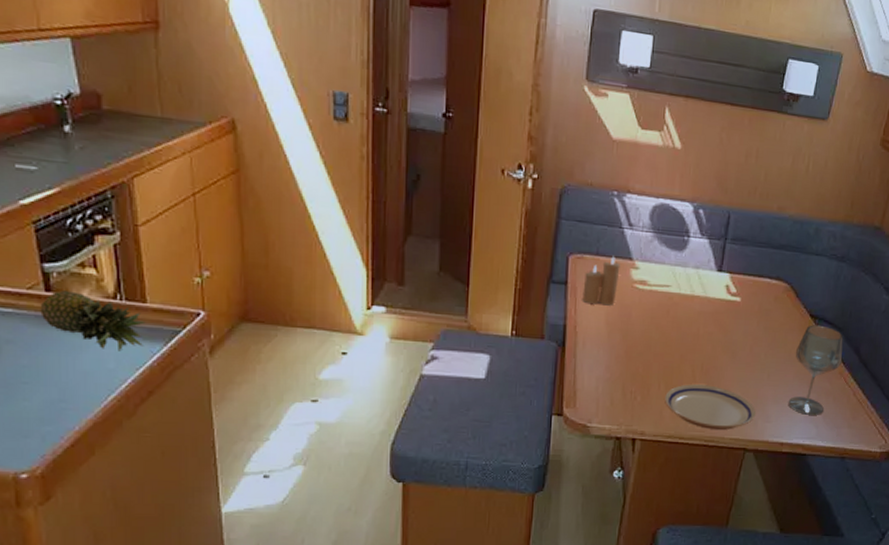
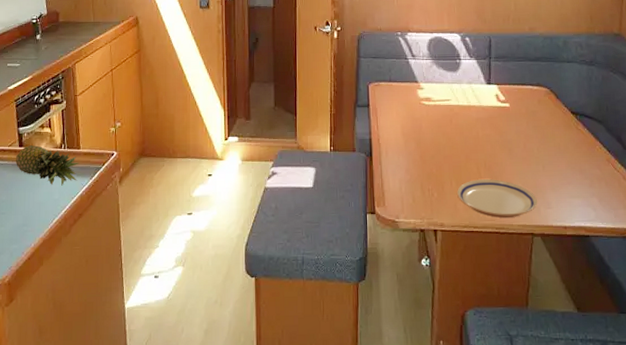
candle: present [582,256,620,306] -> none [382,81,409,120]
wine glass: present [788,325,844,415] -> none [563,120,607,199]

